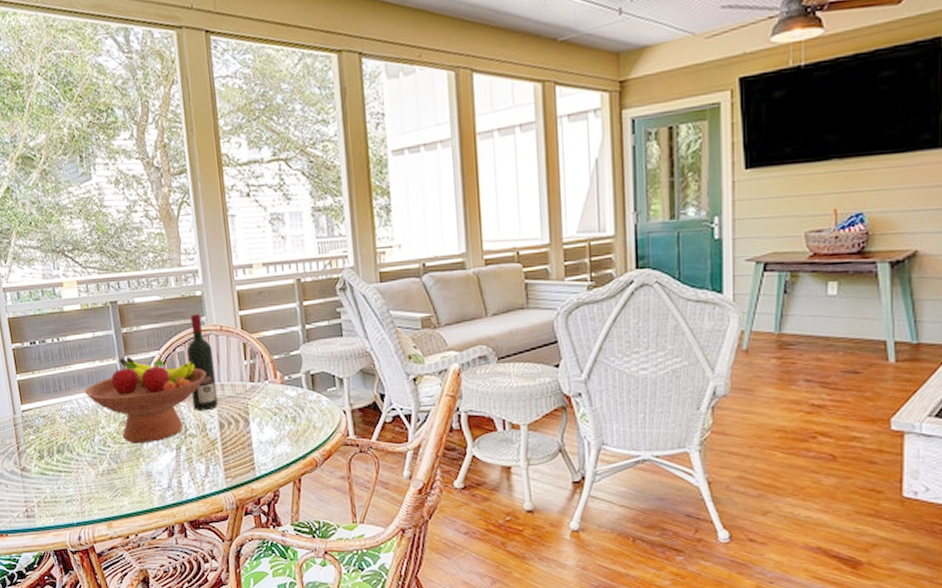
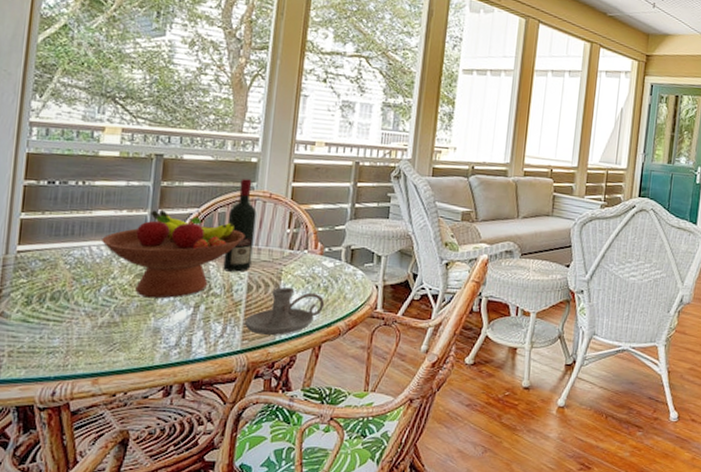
candle holder: none [223,422,296,472] -> present [244,287,324,336]

